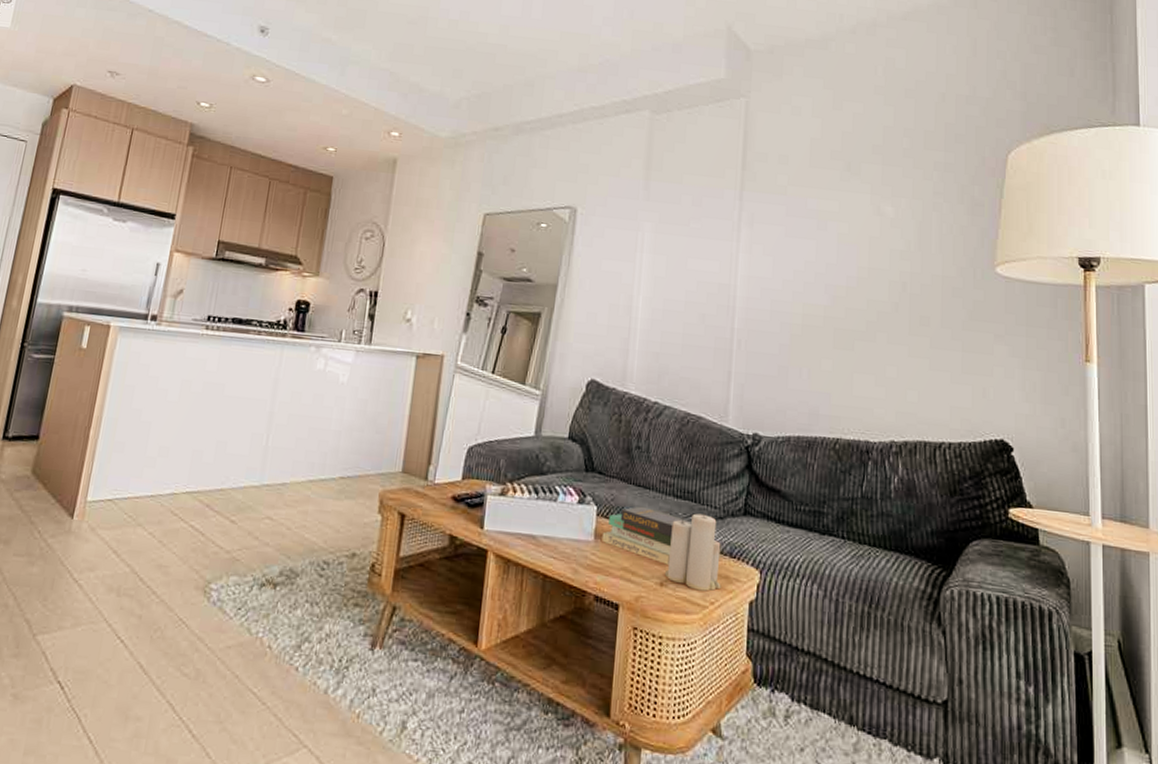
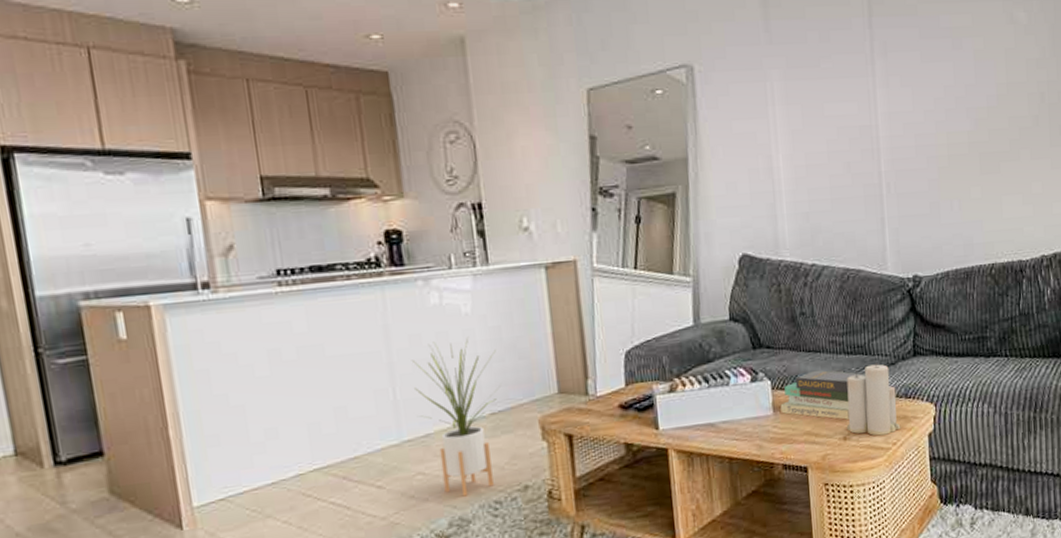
house plant: none [282,401,359,550] -> present [413,338,499,497]

